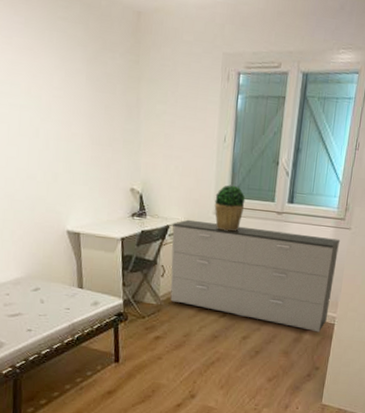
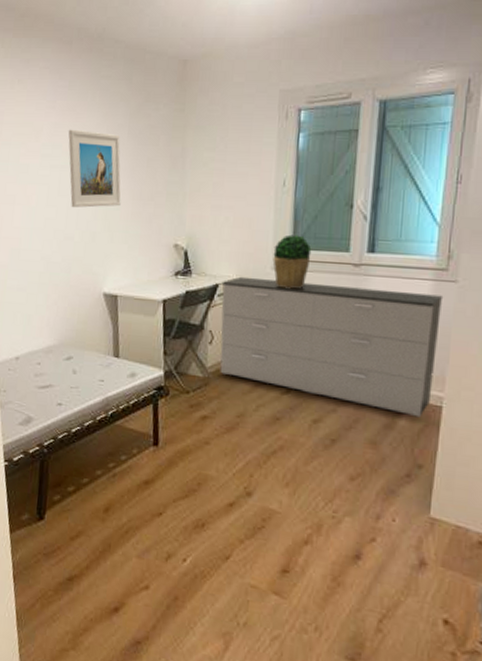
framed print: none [26,68,81,150] -> present [68,129,121,208]

